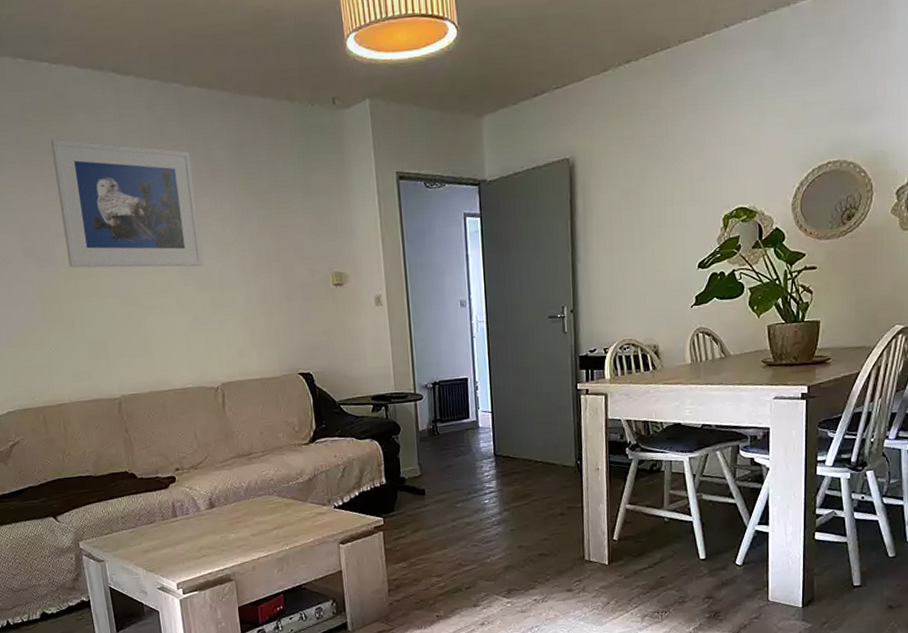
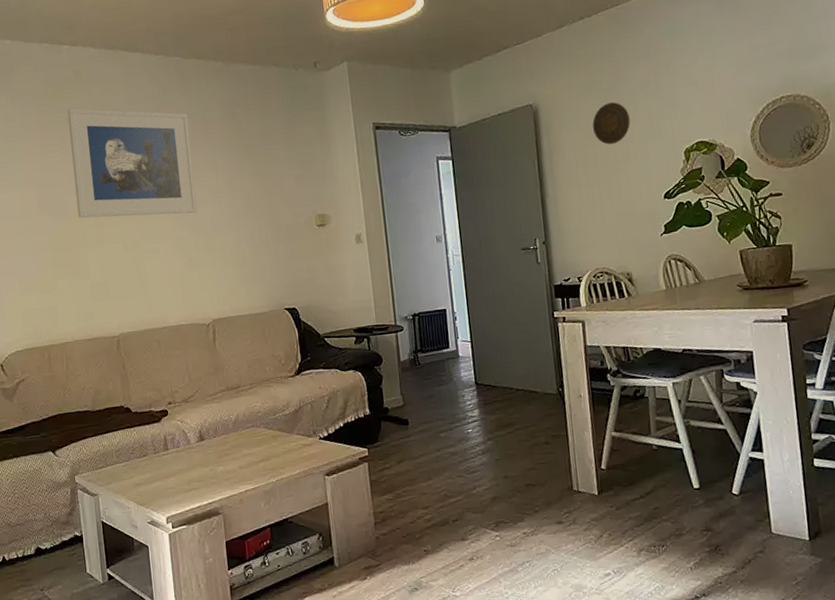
decorative plate: none [631,160,670,207] -> present [592,102,631,145]

